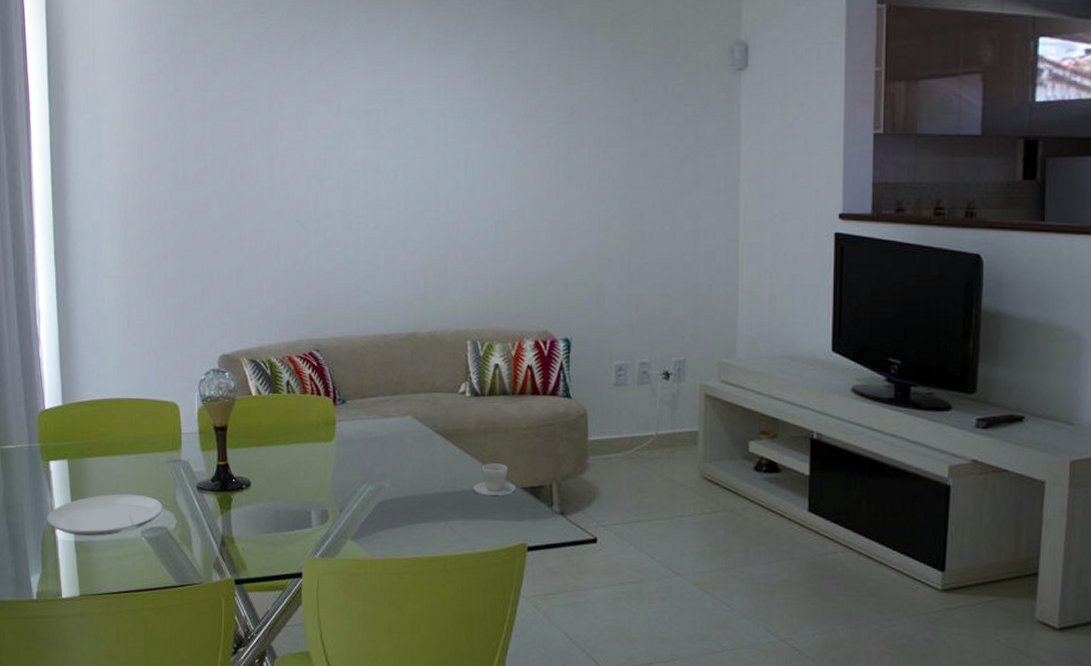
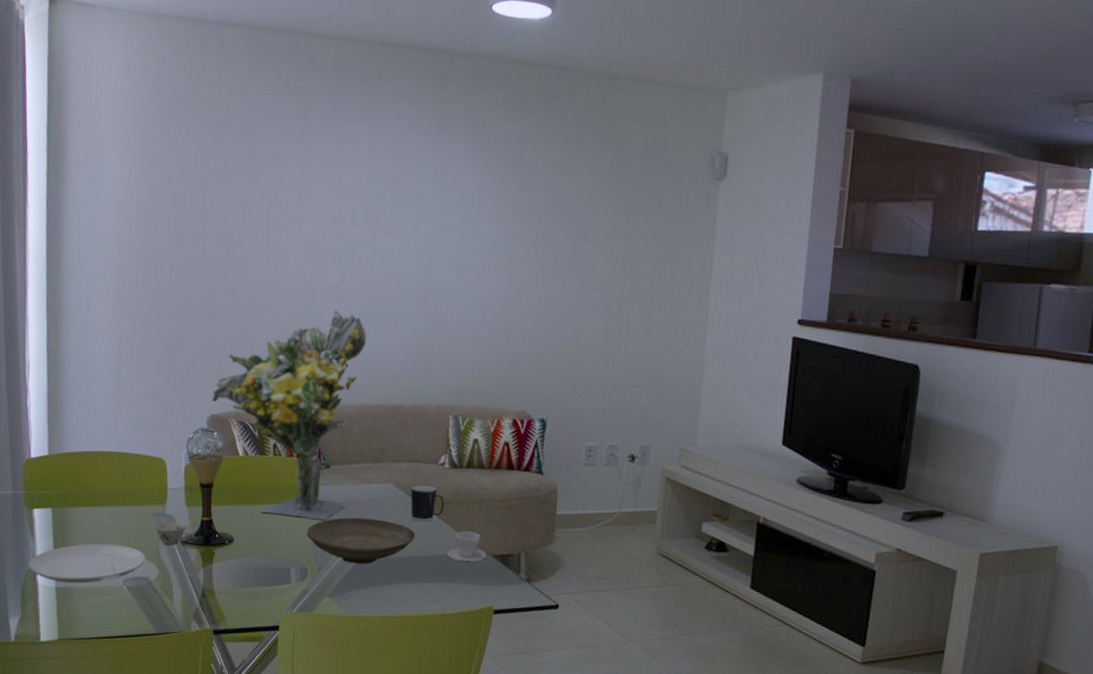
teacup: none [171,468,205,493] -> present [155,522,188,546]
bouquet: none [222,238,376,458] -> present [212,310,366,520]
decorative bowl: none [325,454,440,504] -> present [306,517,416,564]
mug: none [431,416,468,455] -> present [410,484,445,522]

